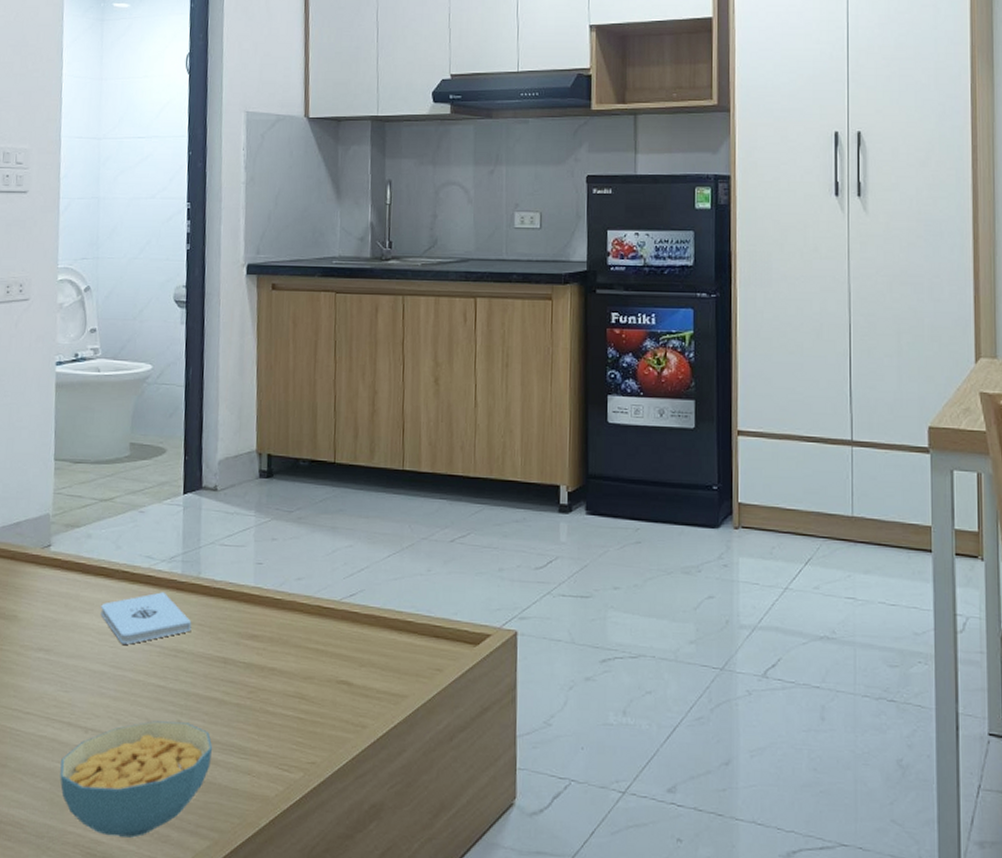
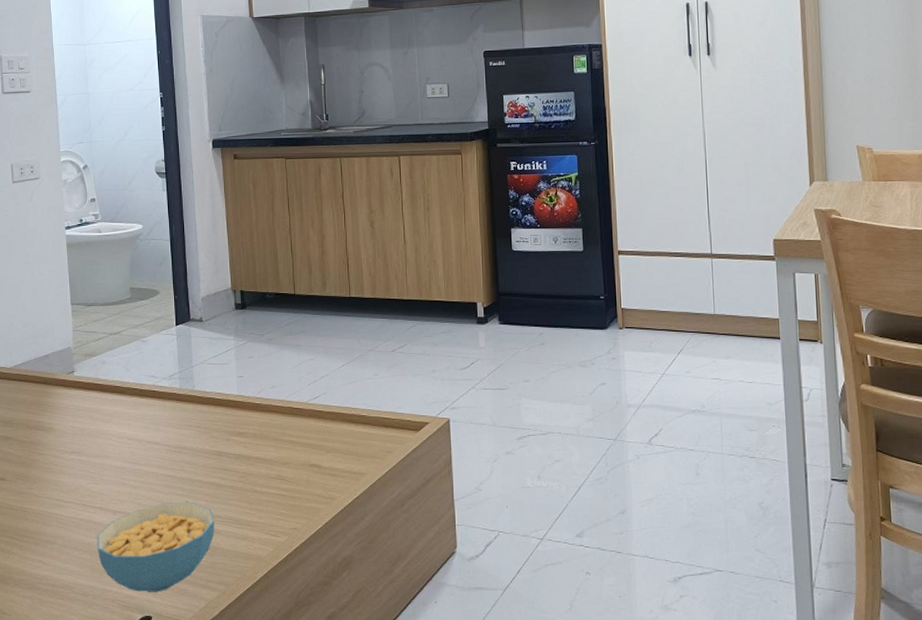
notepad: present [100,592,192,645] -> none [118,403,191,445]

